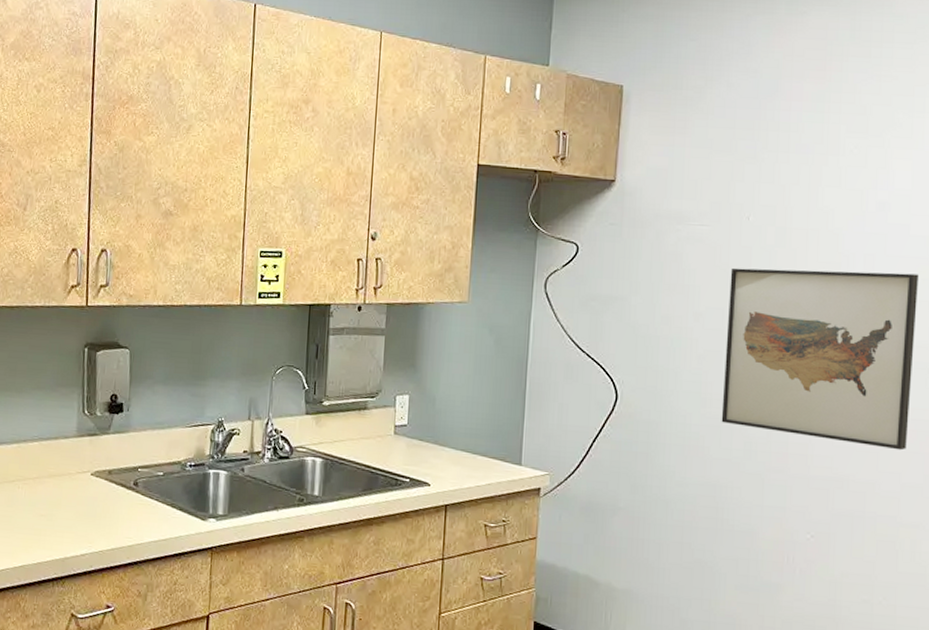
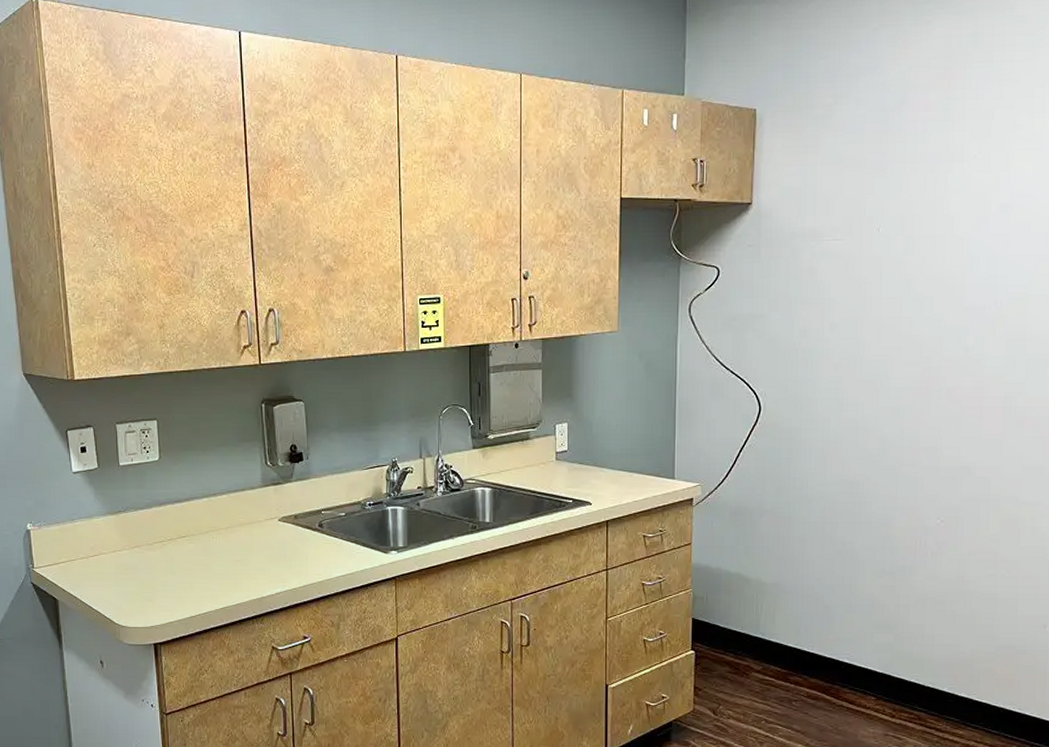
wall art: present [721,267,920,451] -> none [857,270,1040,437]

